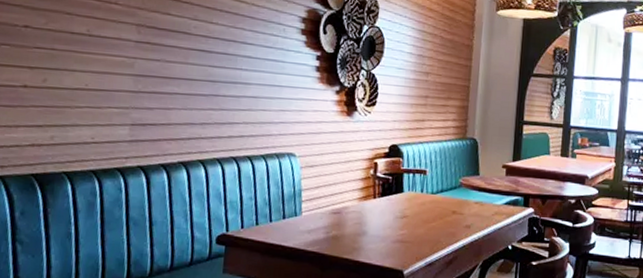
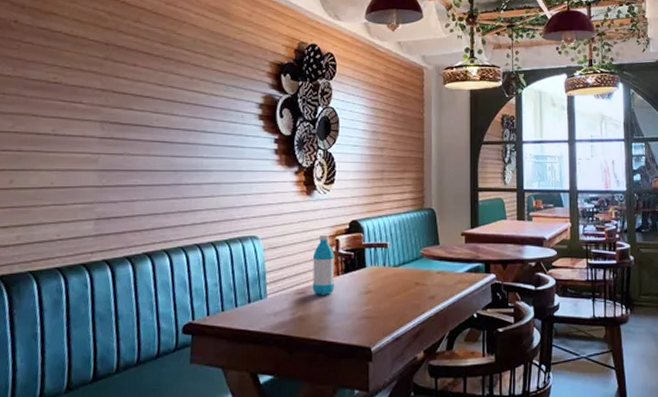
water bottle: none [348,156,372,217] -> present [312,234,335,295]

